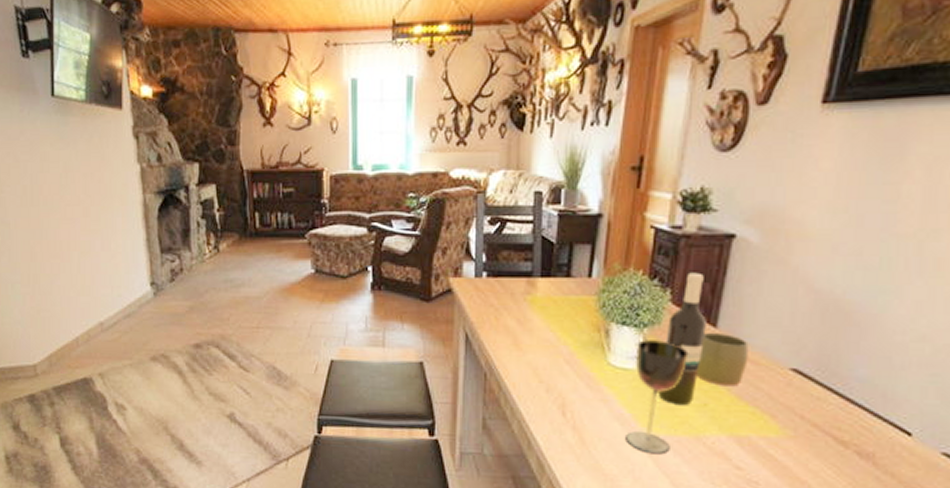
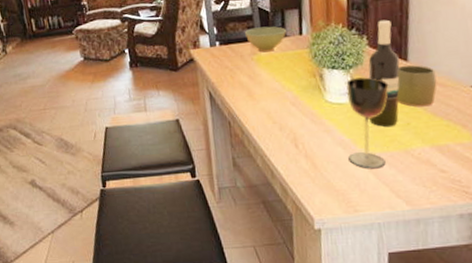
bowl: none [519,261,574,293] -> present [244,26,287,53]

